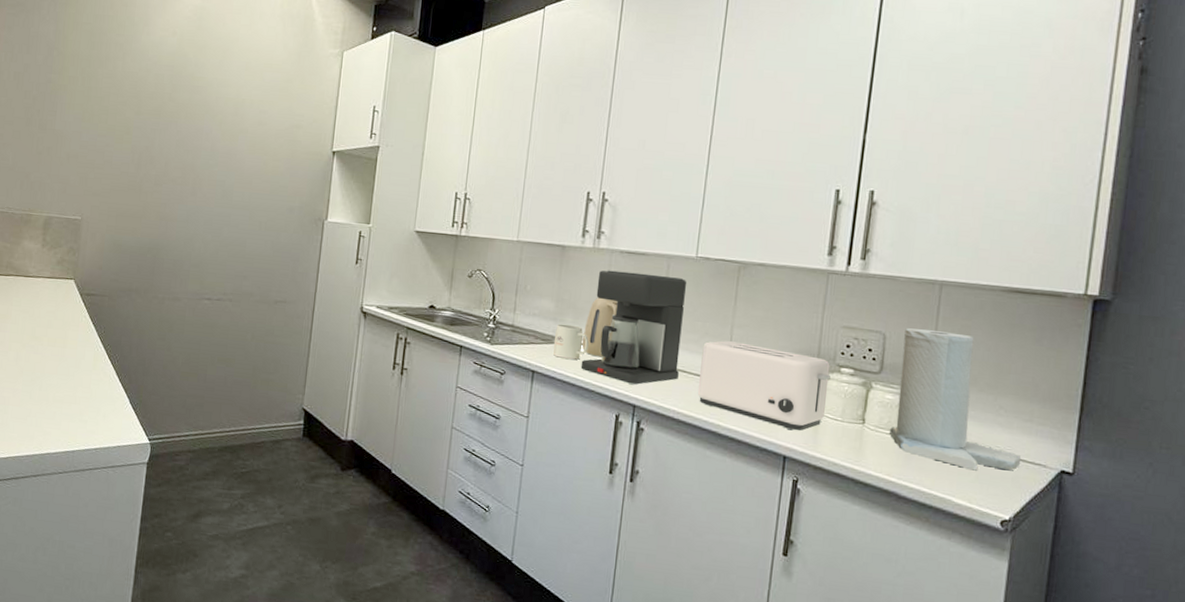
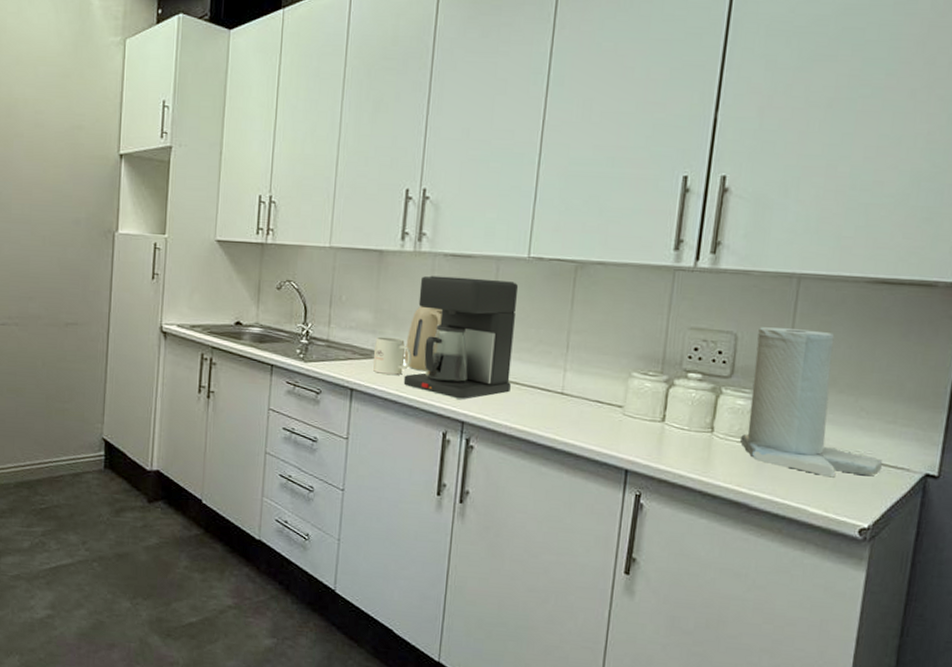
toaster: present [697,340,831,431] -> none [531,347,677,443]

